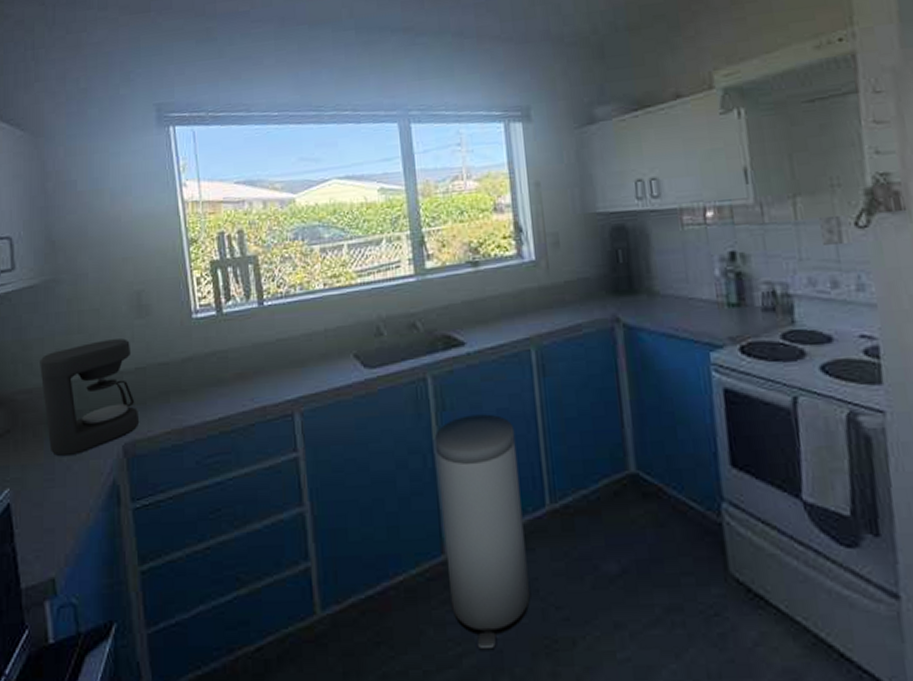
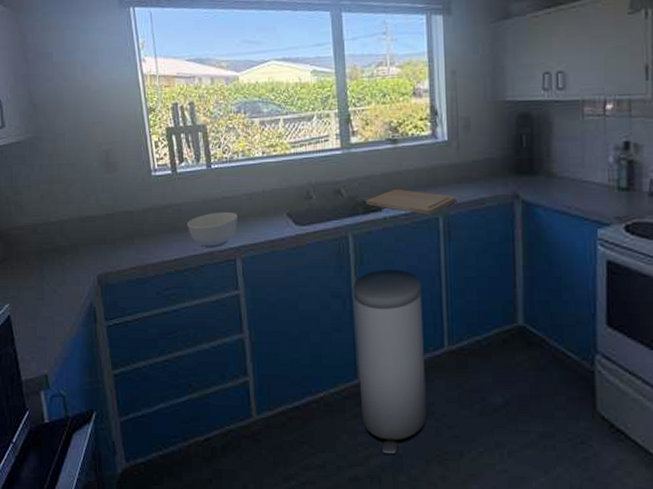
coffee maker: present [40,338,140,457] -> none [28,189,110,282]
bowl: none [233,356,296,402] -> present [186,211,238,248]
cutting board: none [446,318,550,347] -> present [366,188,457,215]

